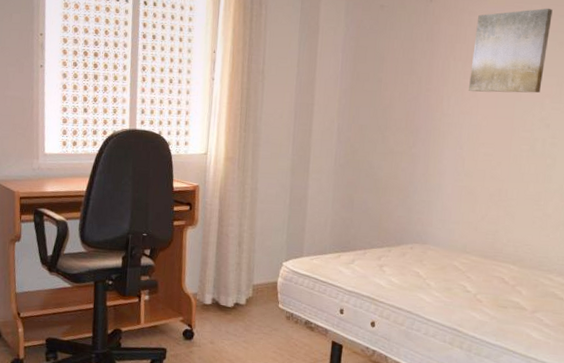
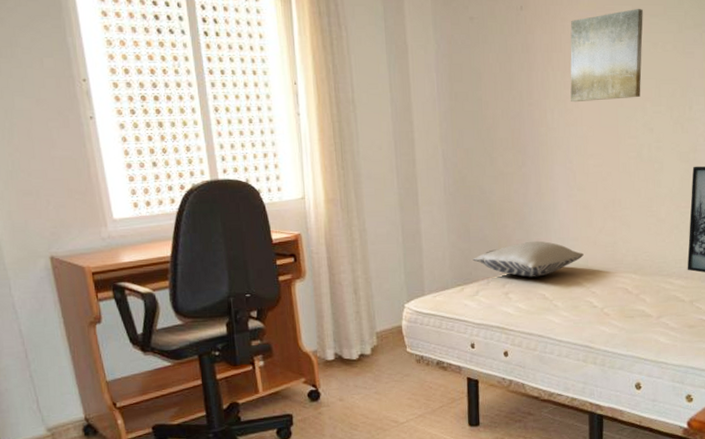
pillow: none [353,219,463,255] -> present [473,241,584,278]

